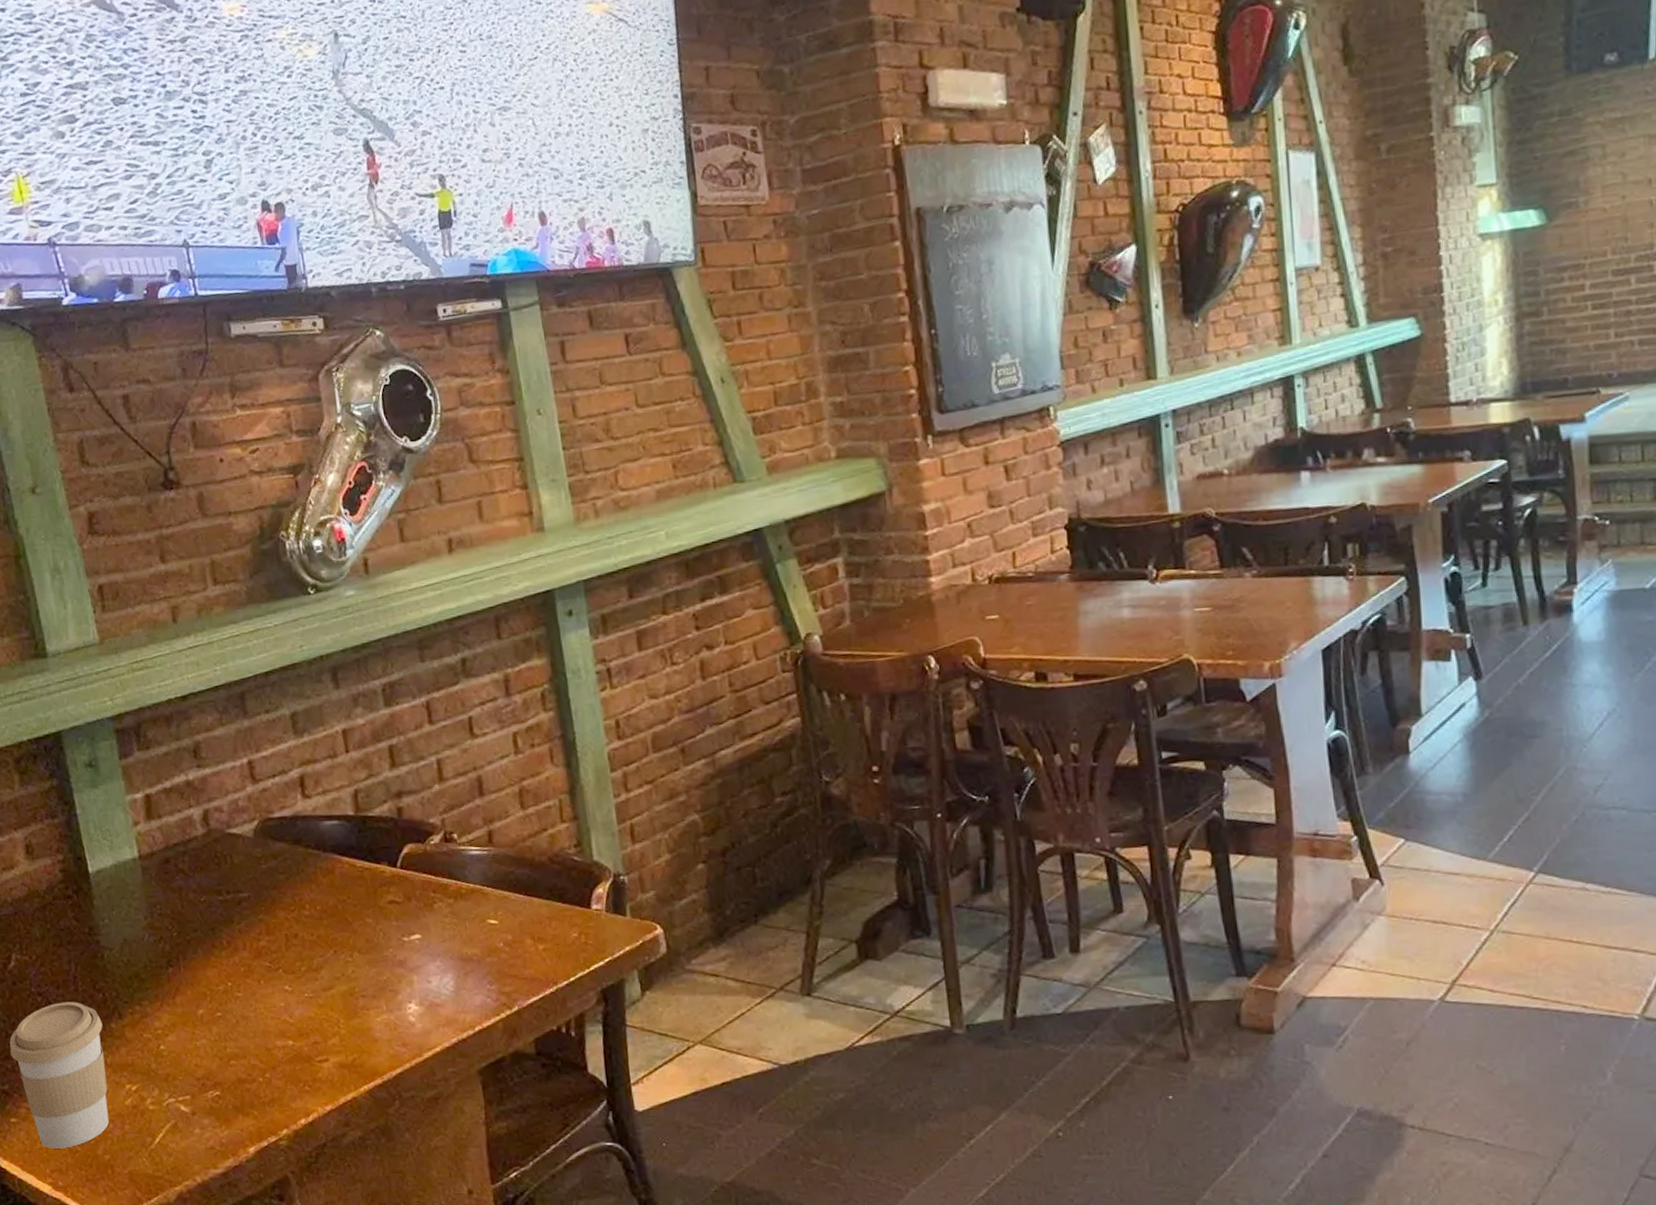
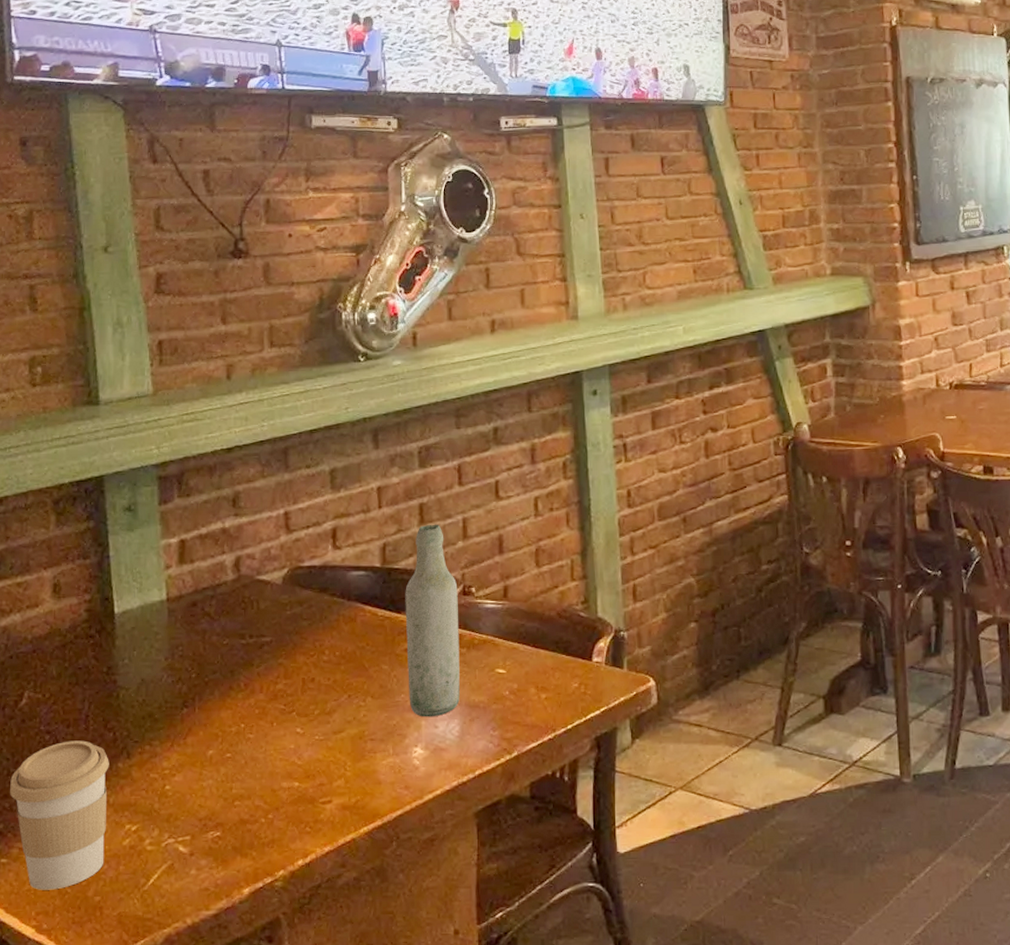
bottle: none [382,767,452,972] -> present [405,524,460,717]

